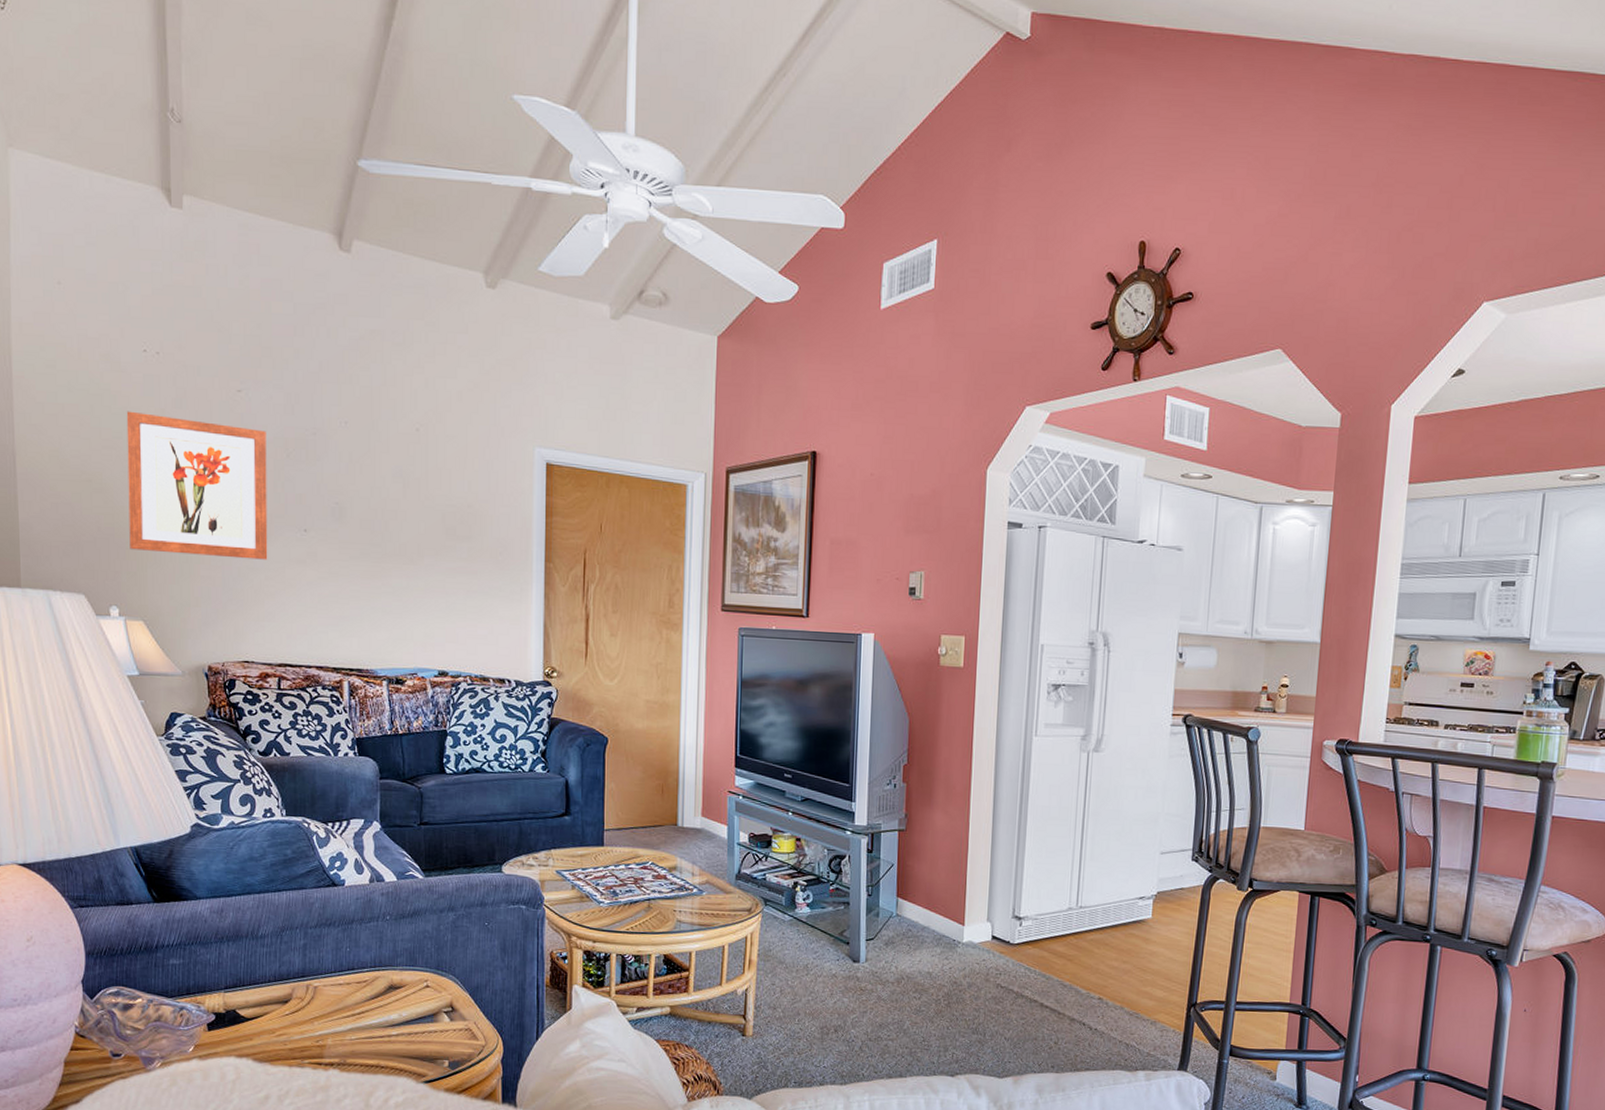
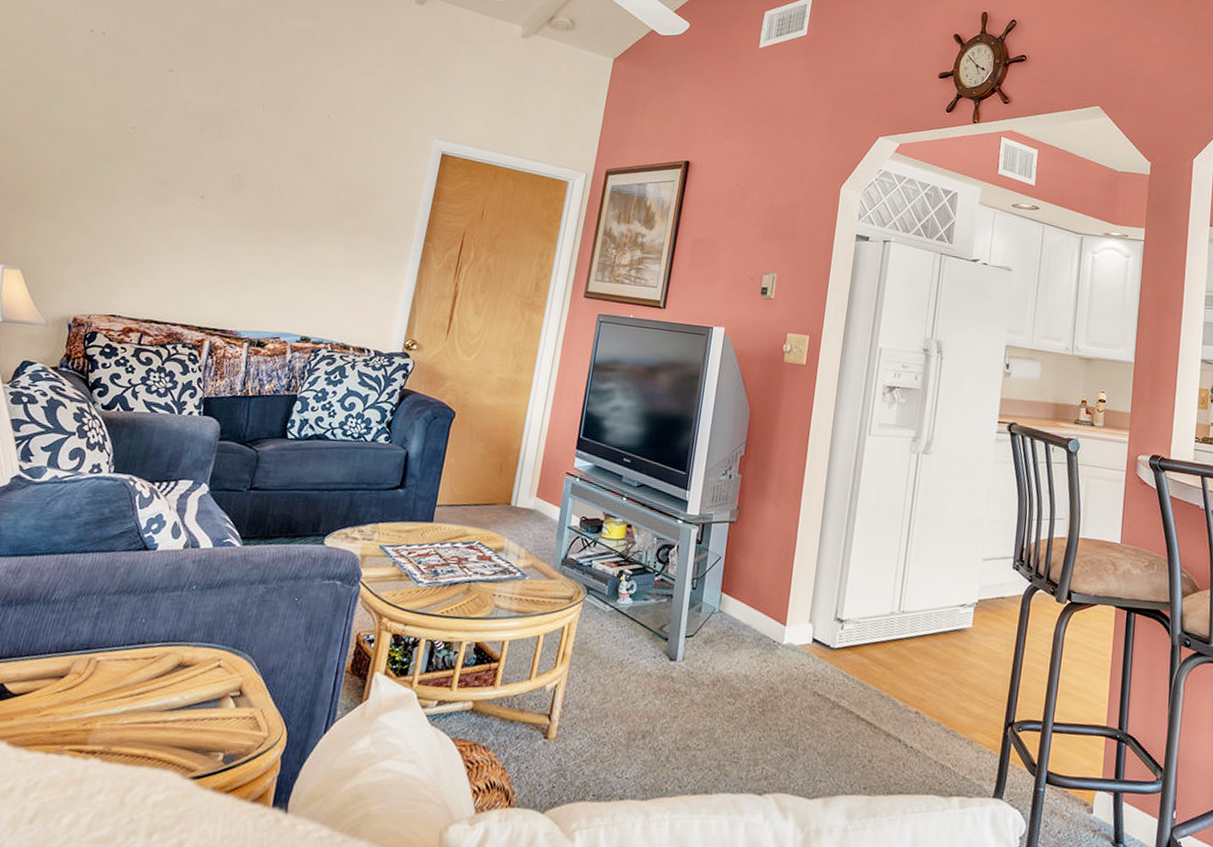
wall art: present [126,411,268,560] -> none [27,80,187,222]

